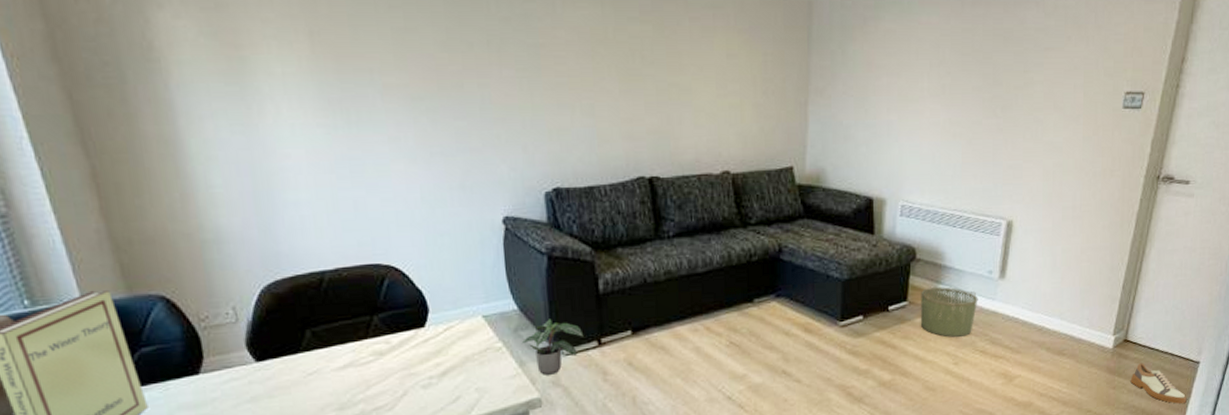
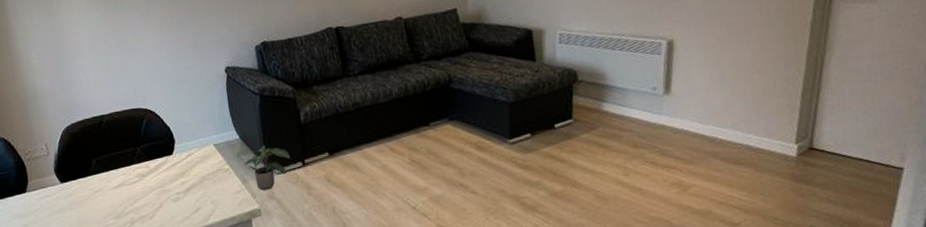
basket: present [920,287,978,337] -> none [585,104,644,151]
shoe: present [1130,363,1187,404] -> none [821,170,892,211]

